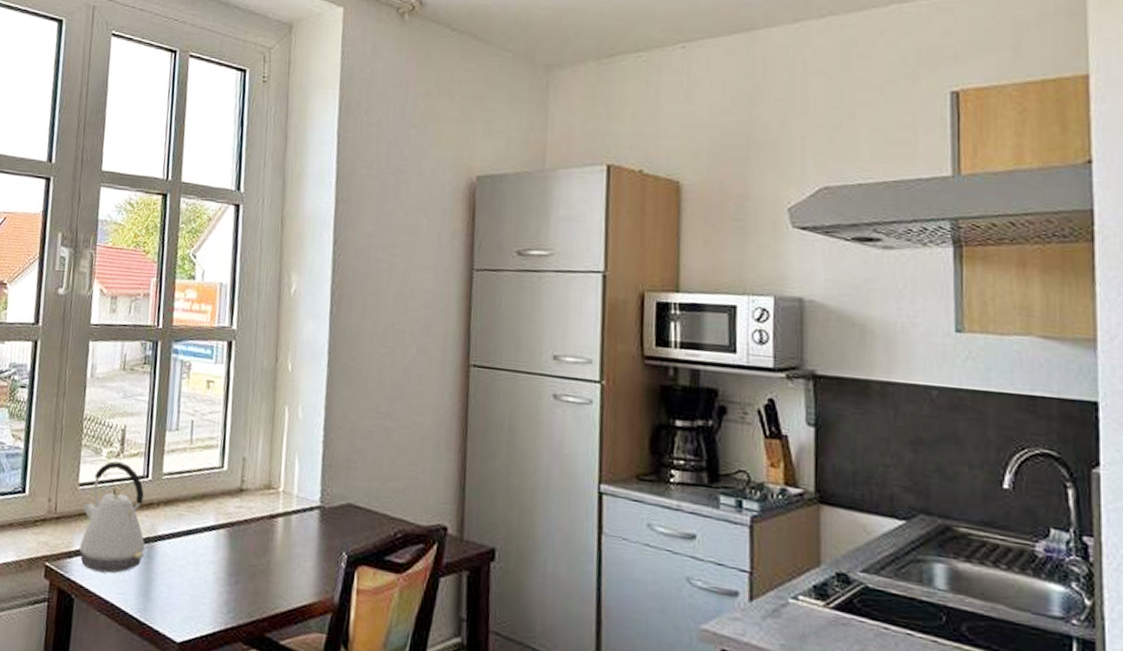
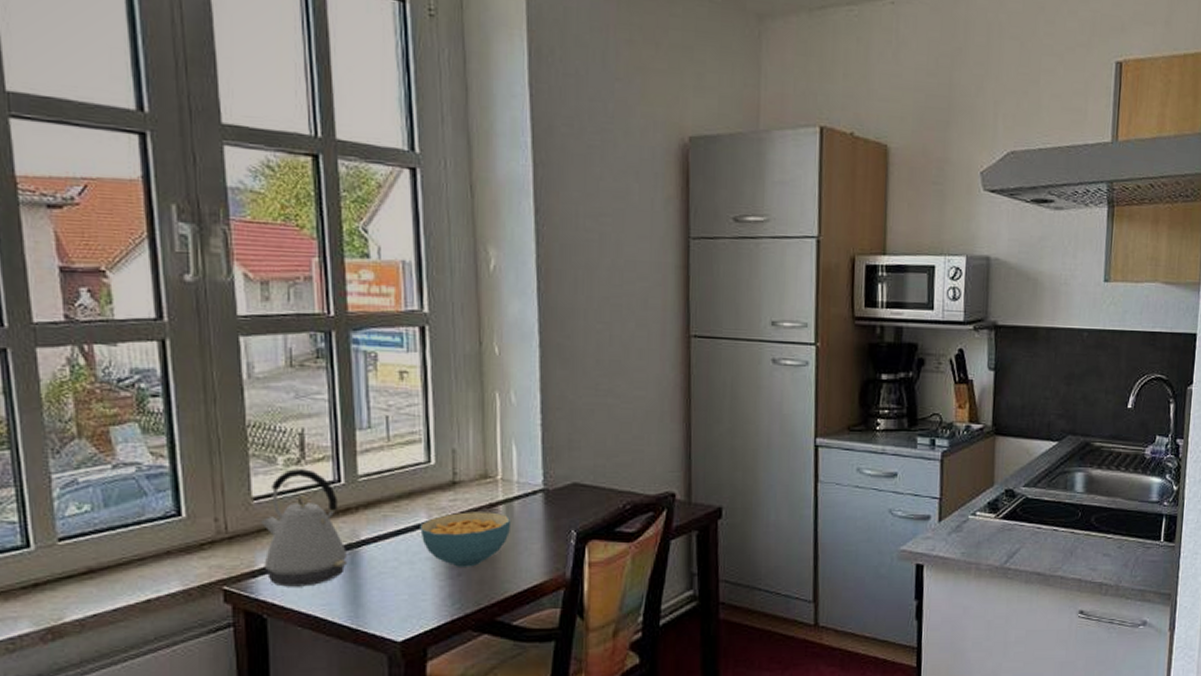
cereal bowl: none [207,519,288,577] -> present [420,512,512,567]

